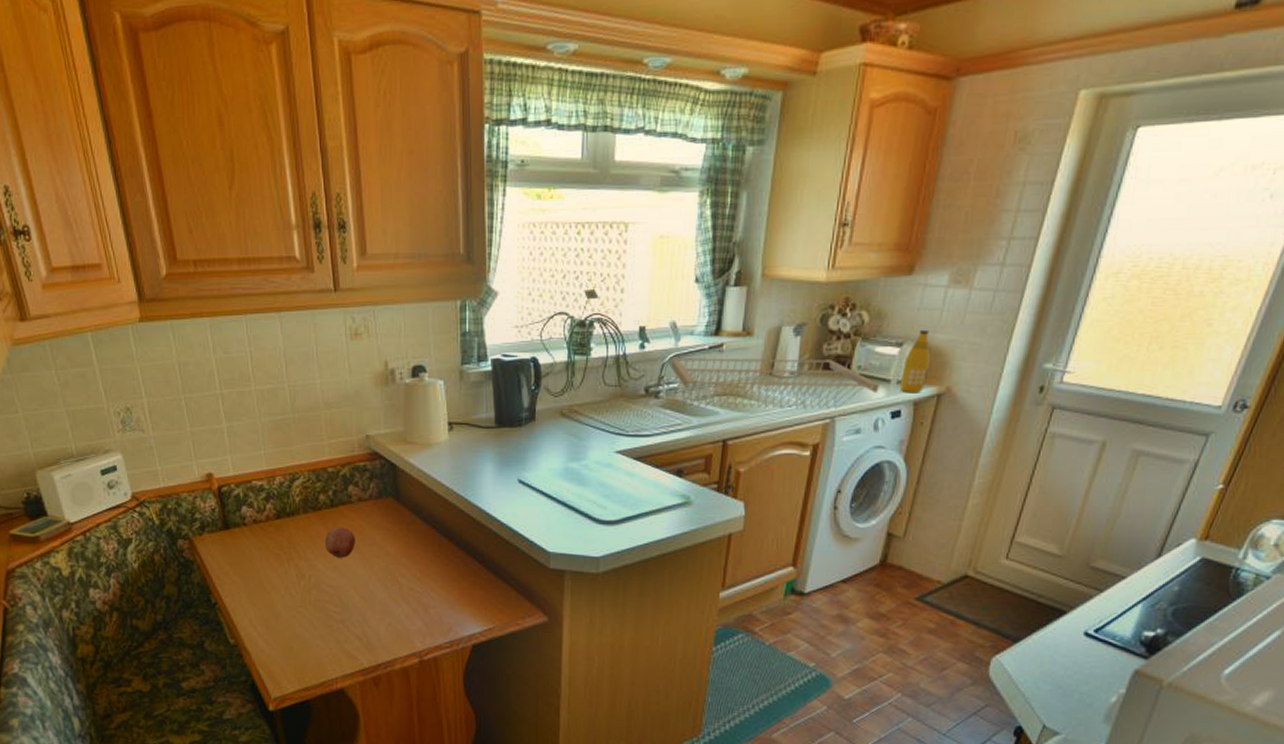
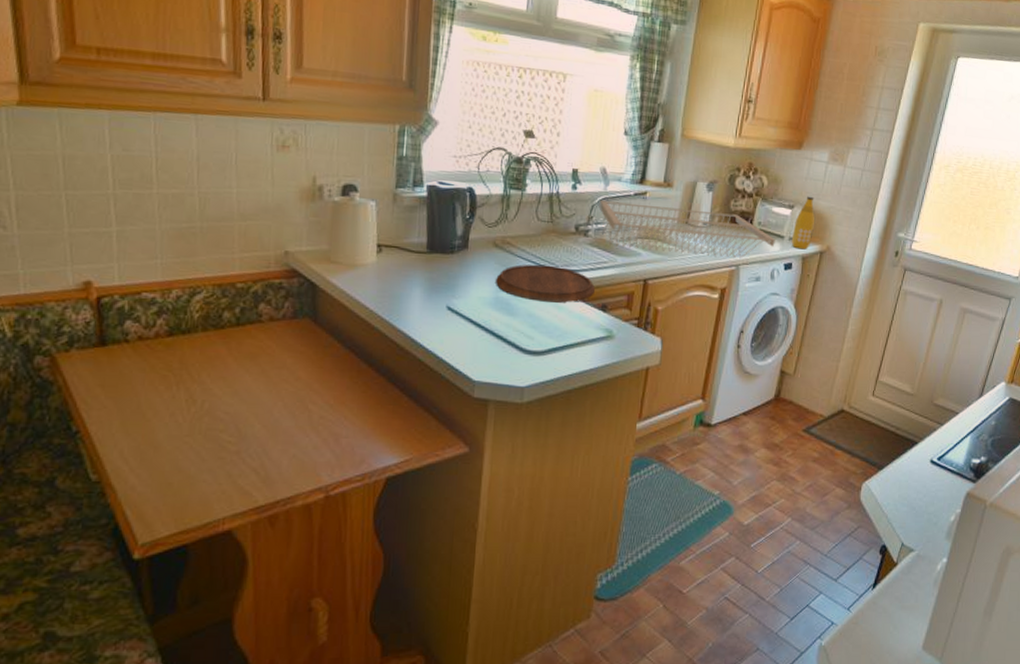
fruit: present [325,527,356,558] -> none [225,348,262,382]
cutting board: none [565,431,669,470] -> present [496,264,595,303]

